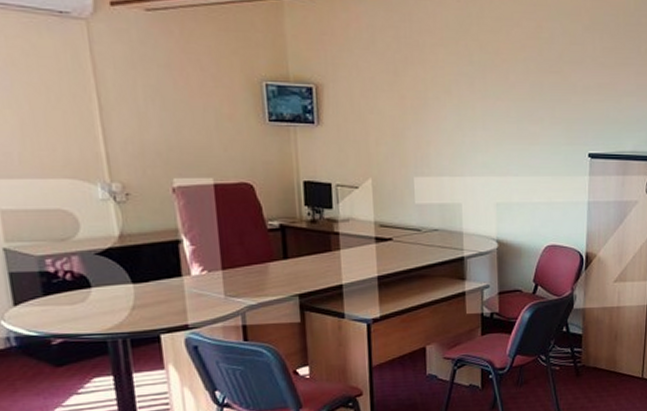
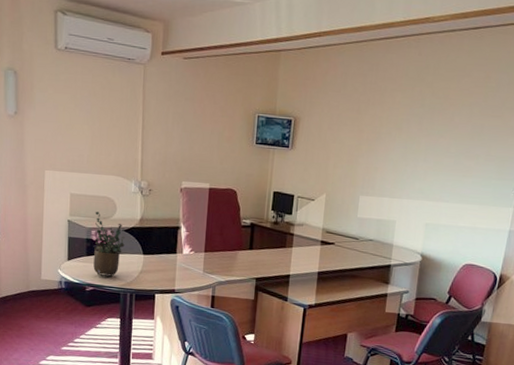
potted plant: none [45,231,102,322] -> present [93,211,125,277]

